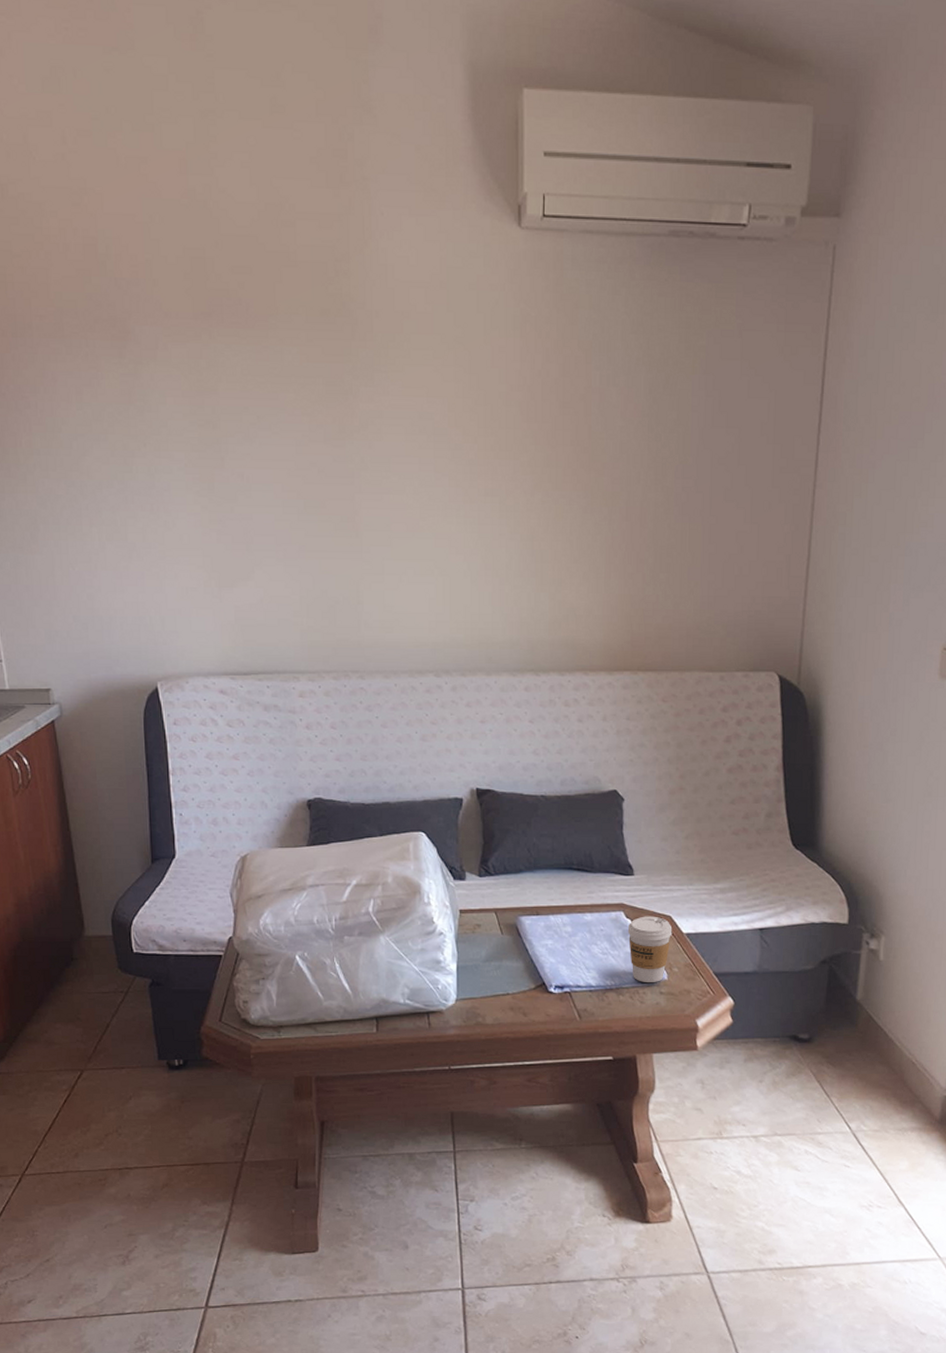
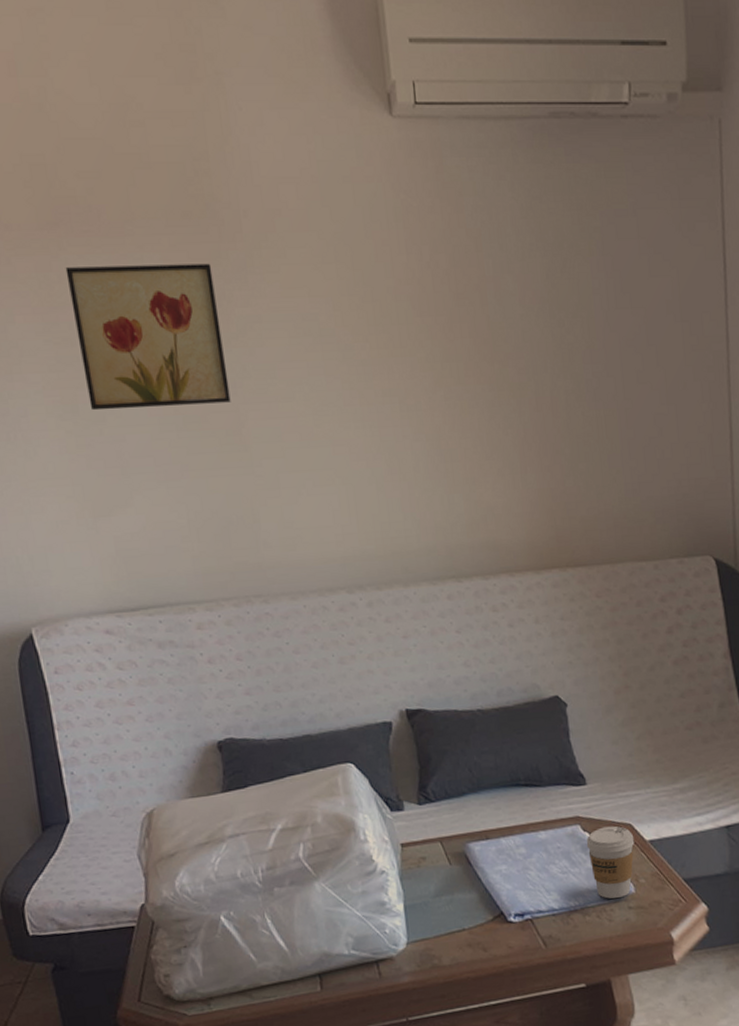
wall art: none [214,355,348,491] -> present [65,263,231,411]

